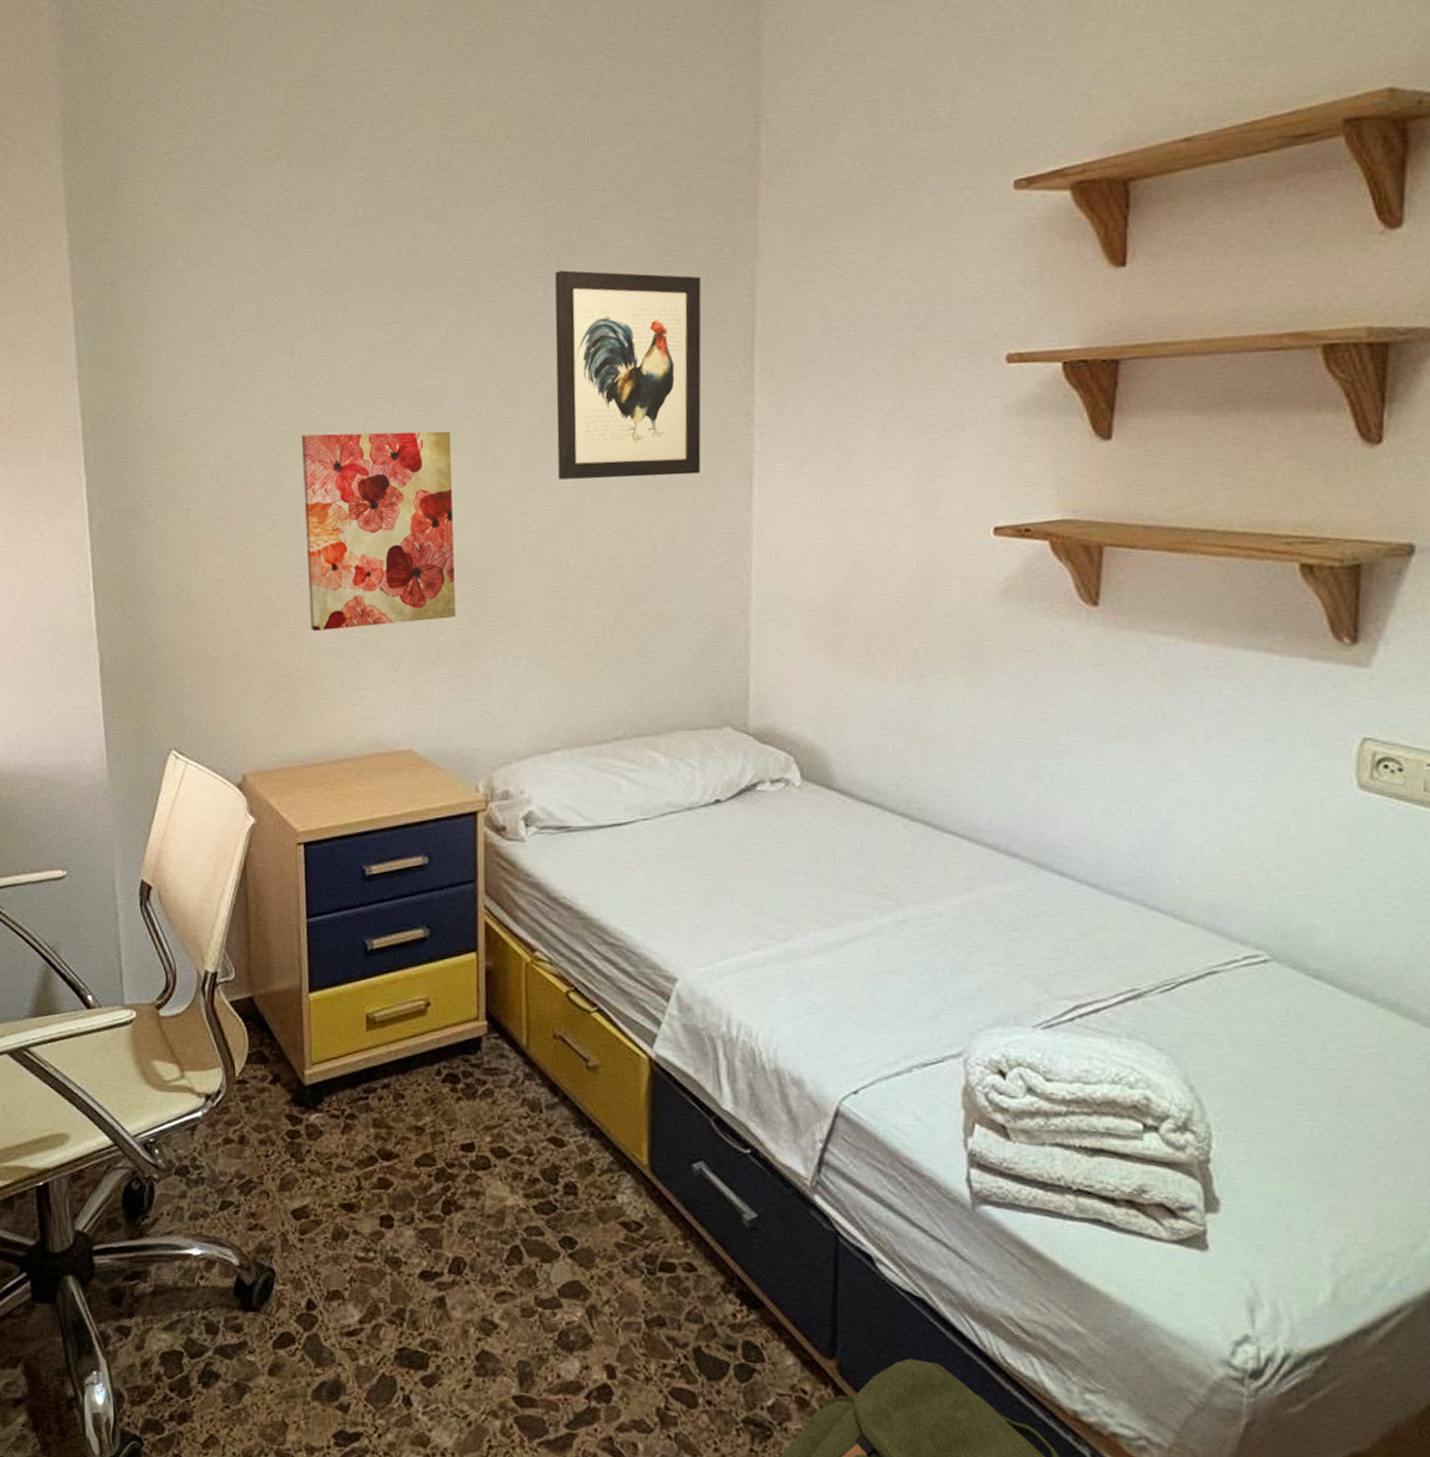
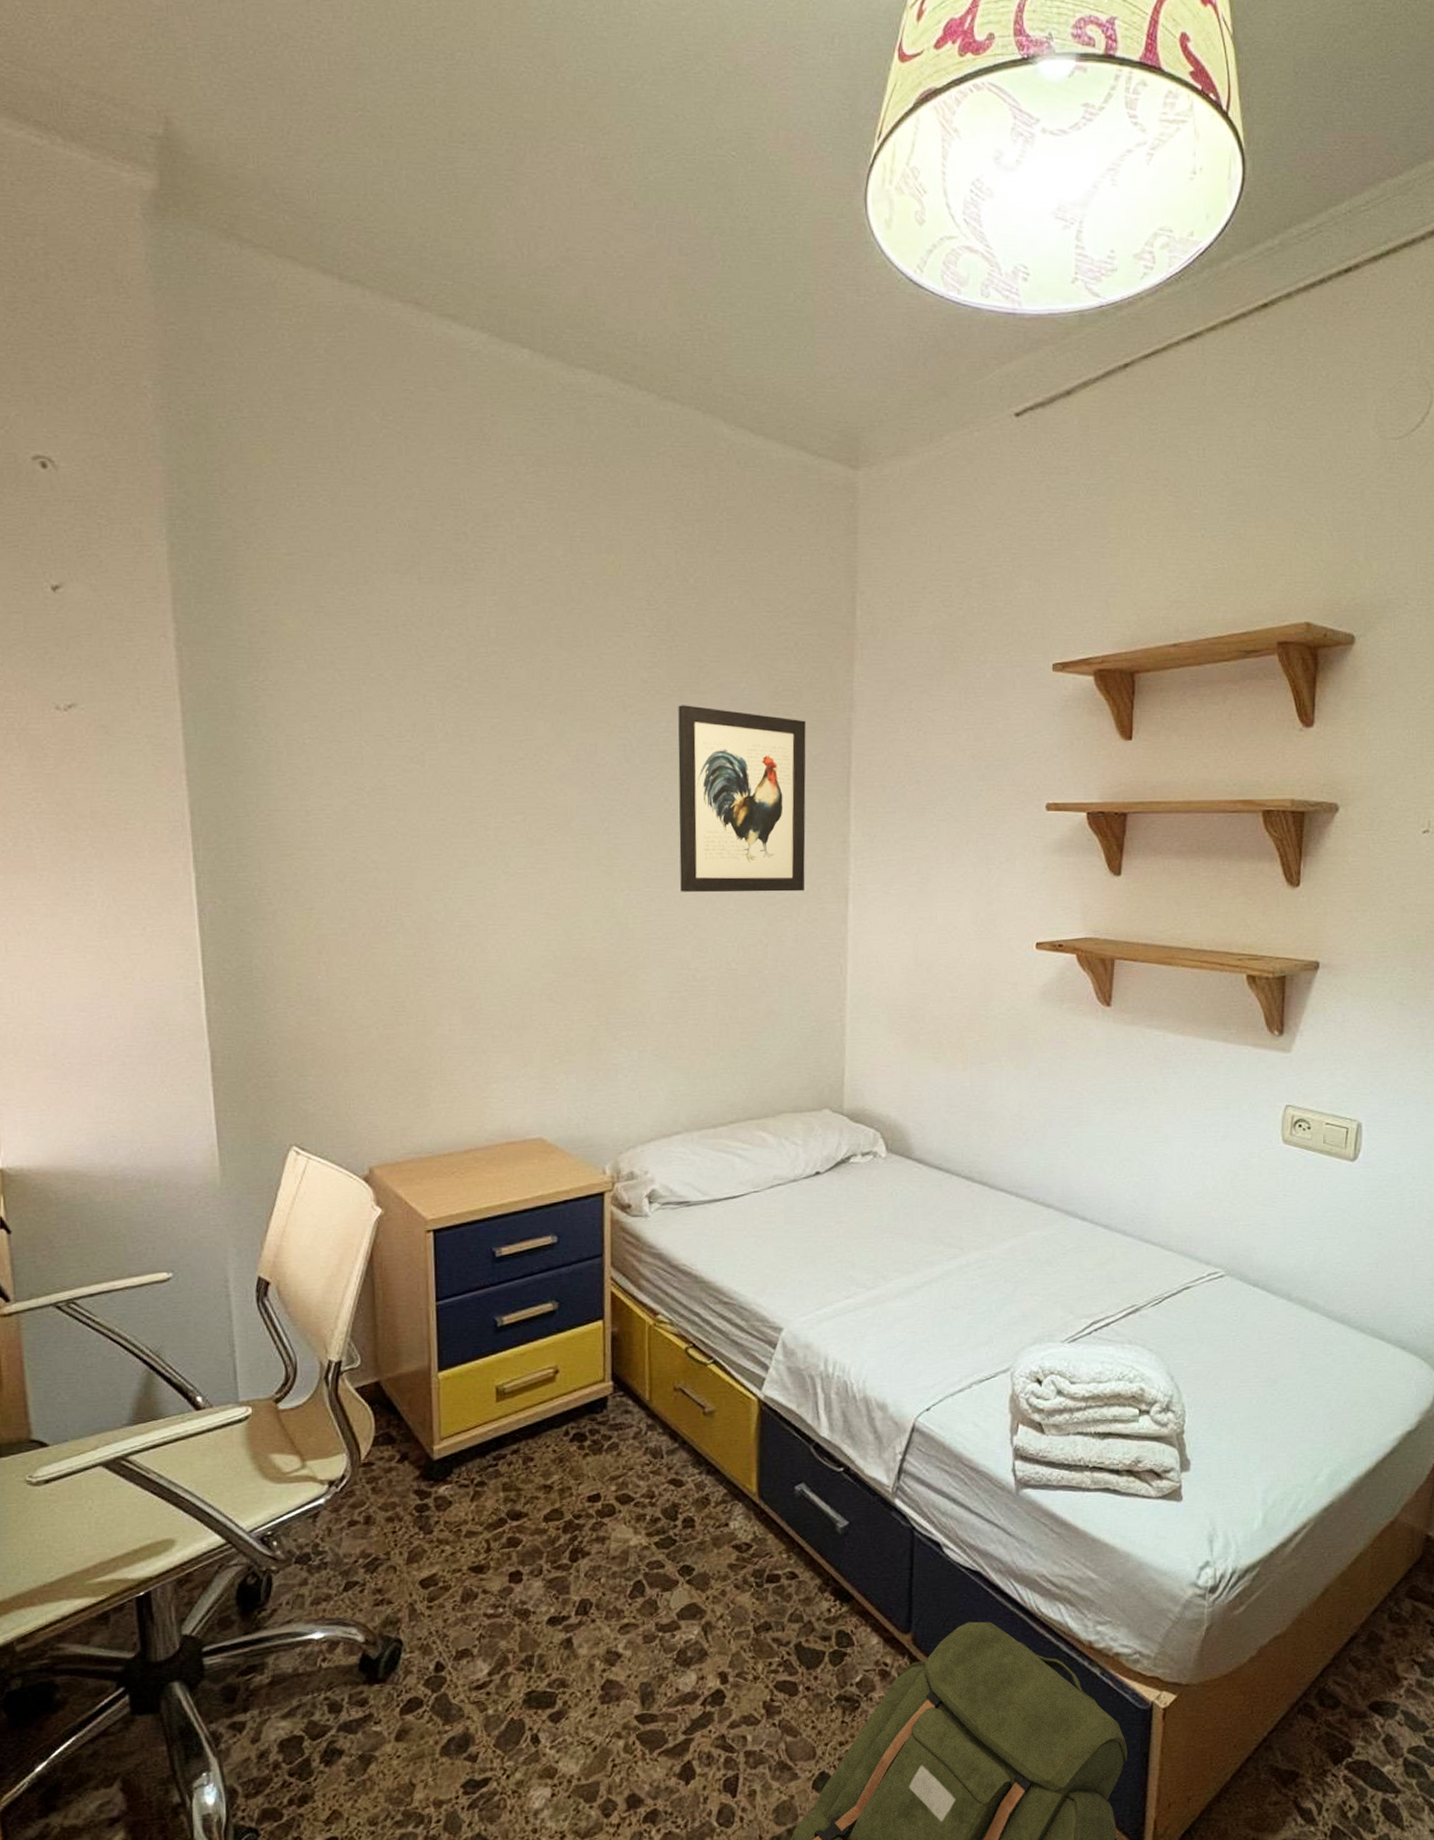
wall art: present [302,431,456,632] -> none [432,841,585,1029]

